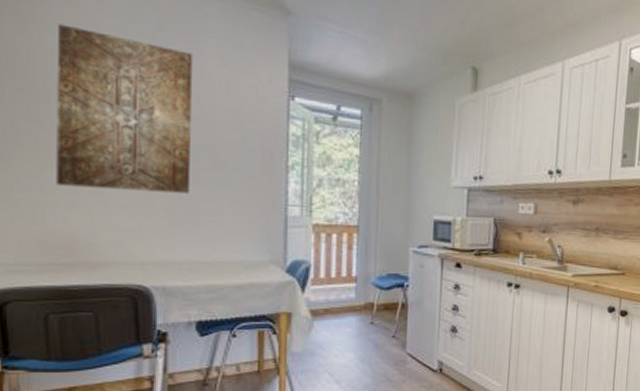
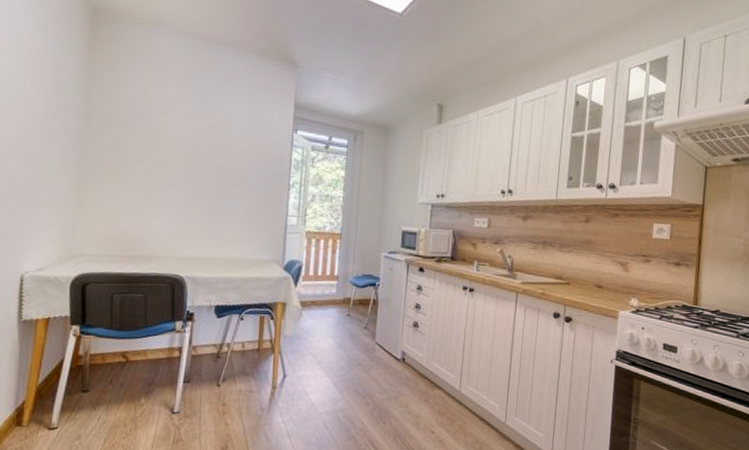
wall art: present [56,24,194,194] -> none [127,80,226,205]

